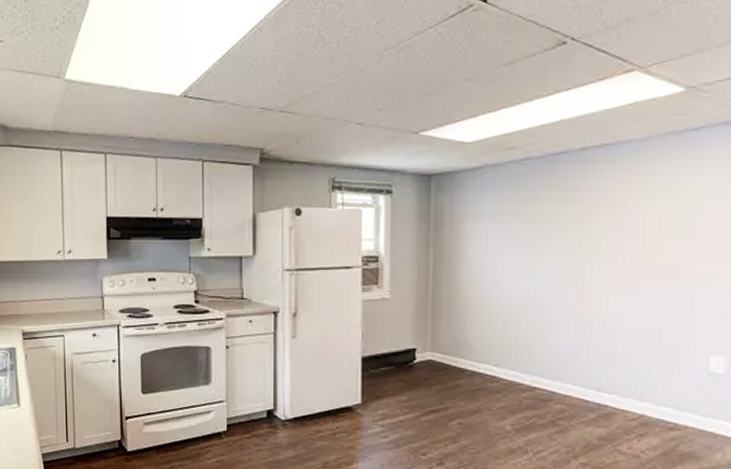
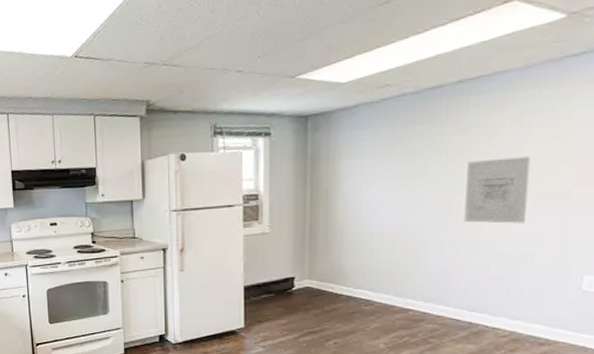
wall art: none [590,229,655,299] -> present [464,156,531,224]

